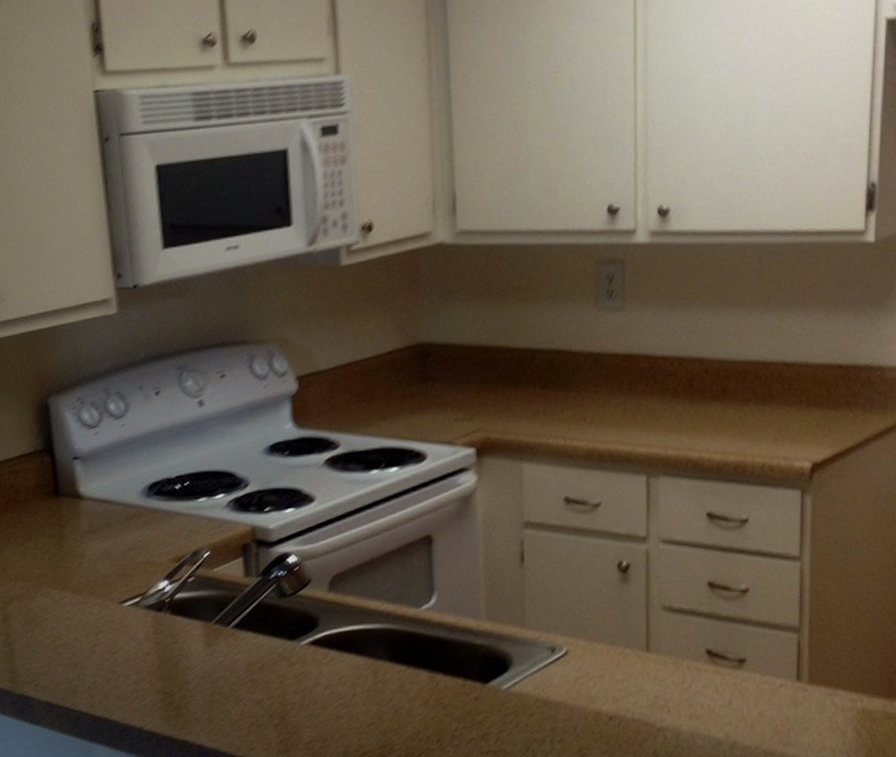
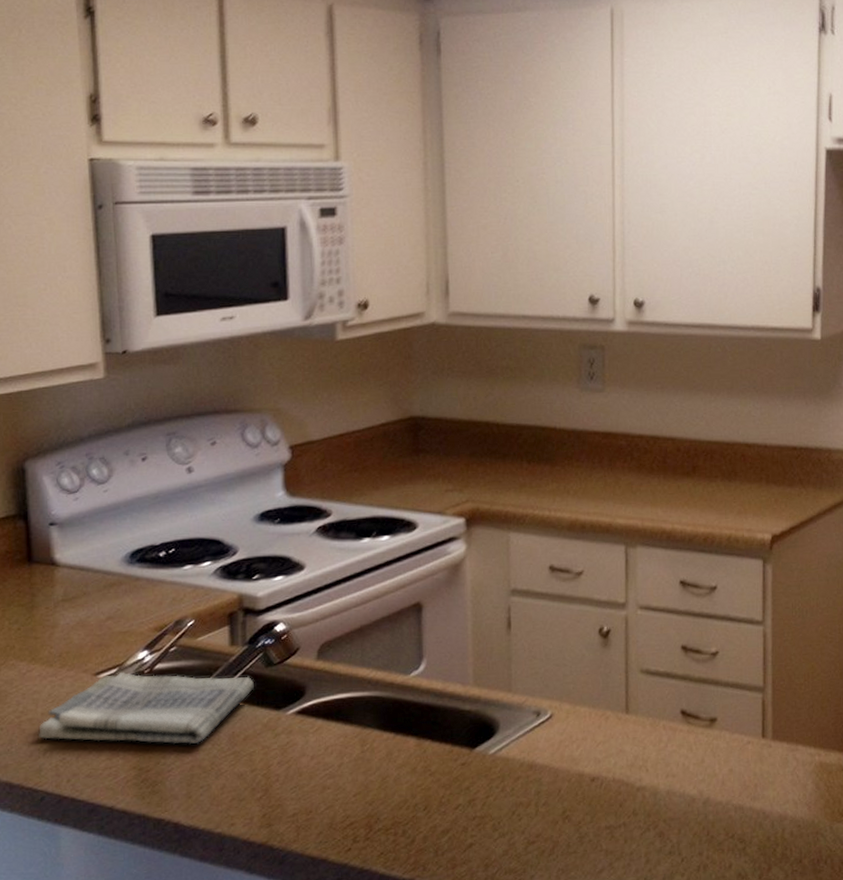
dish towel: none [72,601,269,672] -> present [38,672,254,745]

